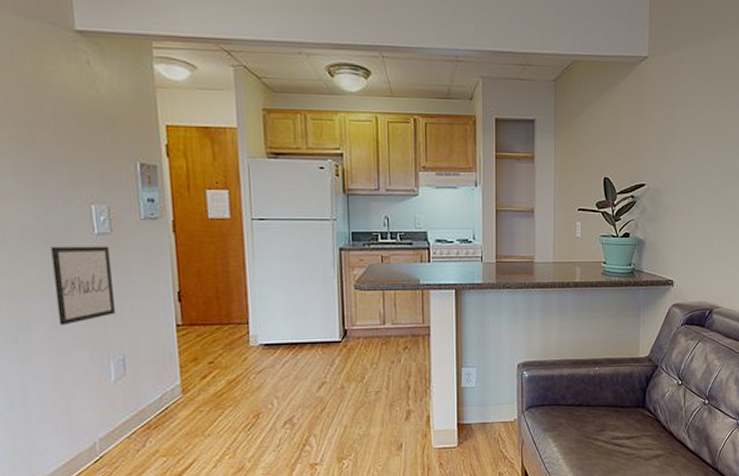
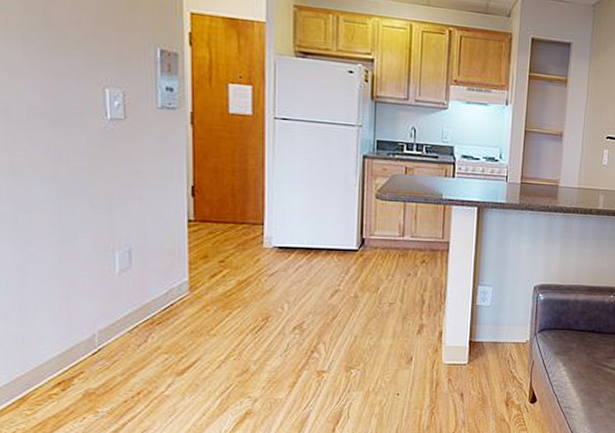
wall art: present [51,246,116,326] -> none [59,128,125,211]

